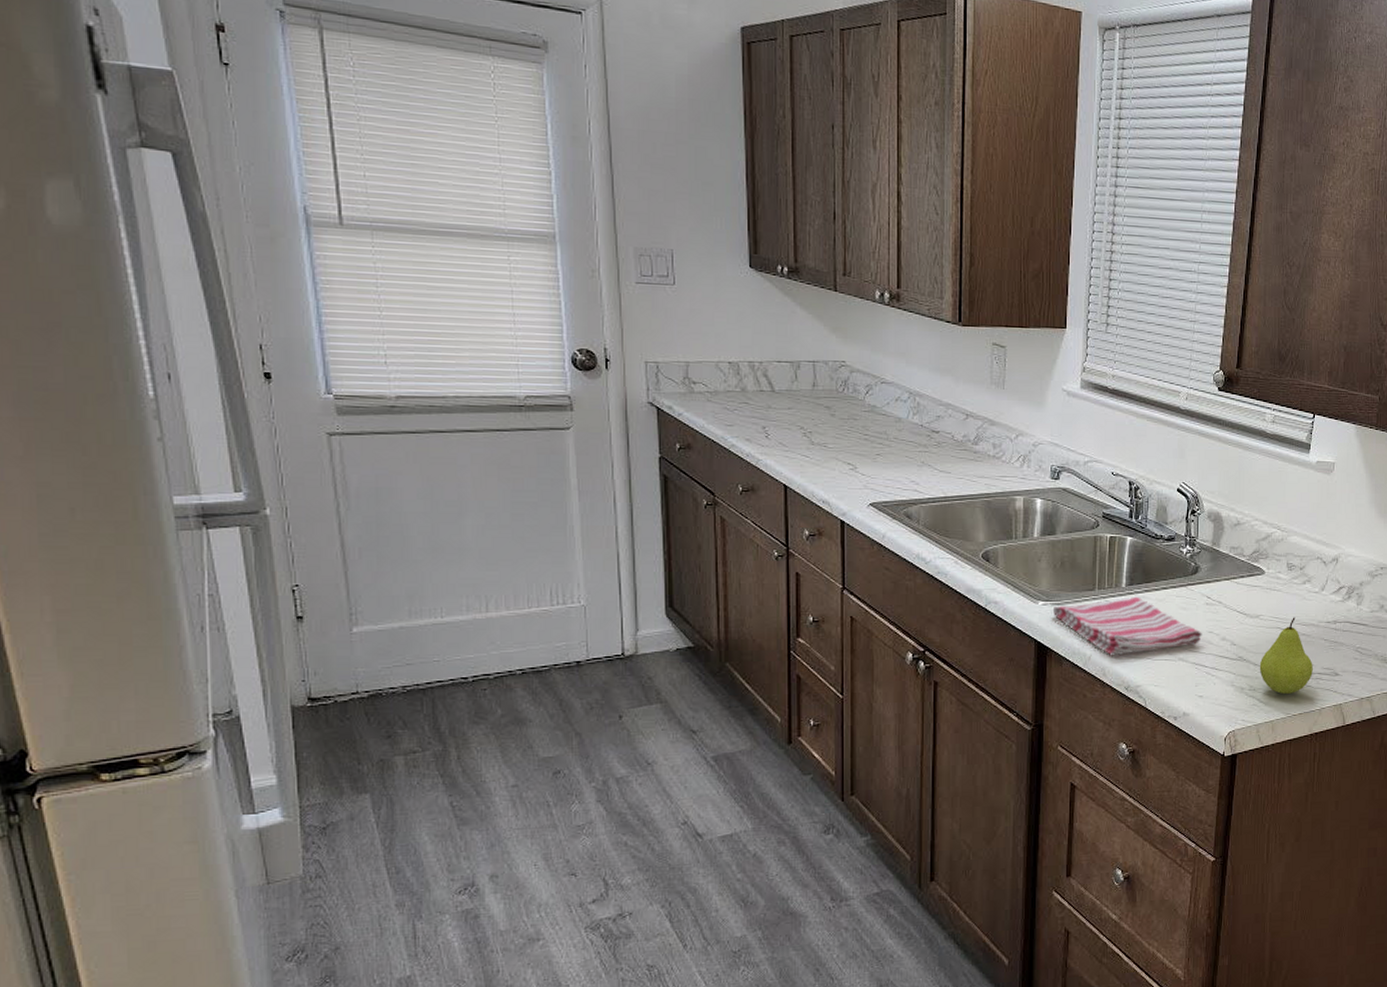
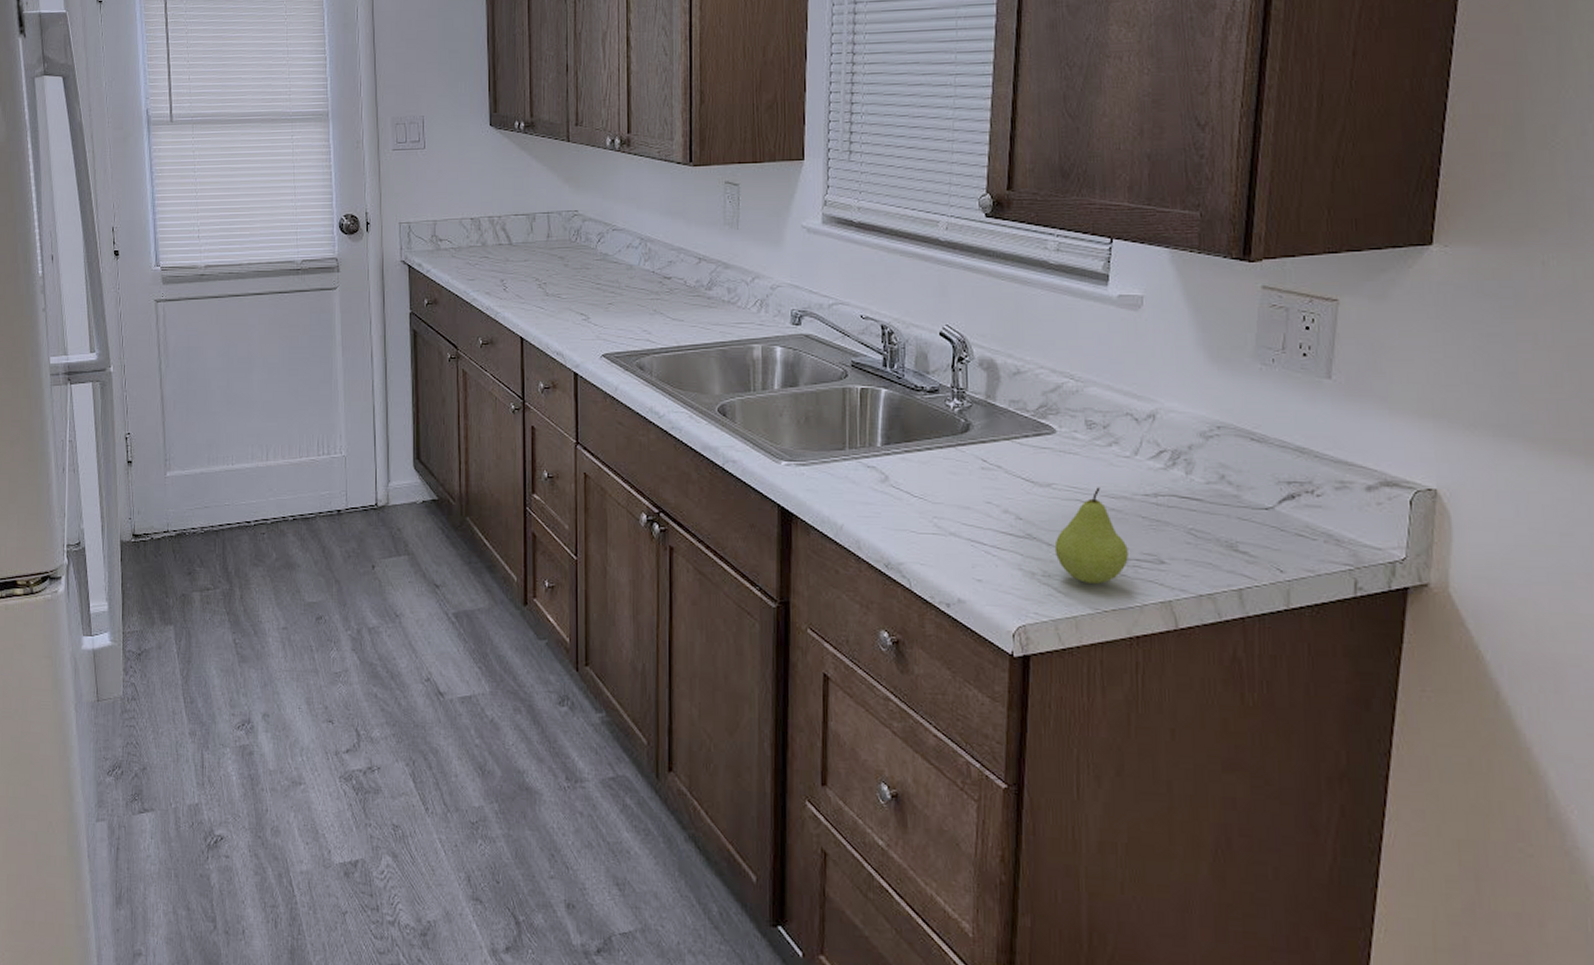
dish towel: present [1052,596,1202,656] -> none [797,457,978,527]

